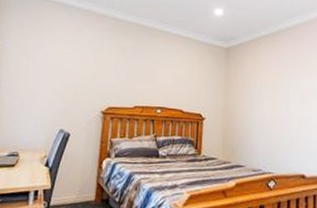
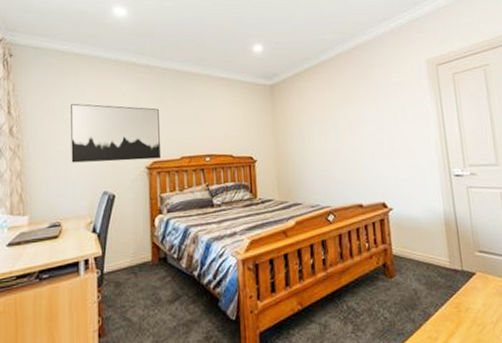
wall art: none [36,45,120,105] -> present [71,103,162,163]

